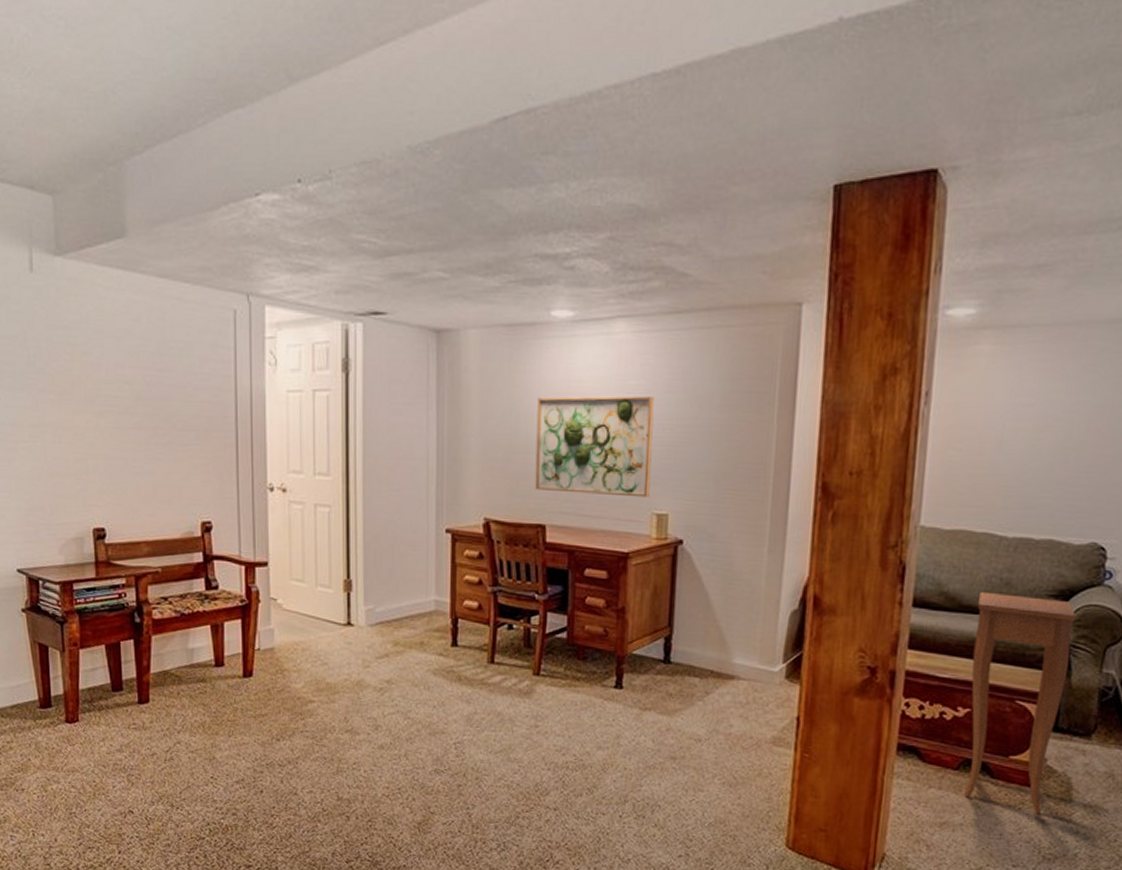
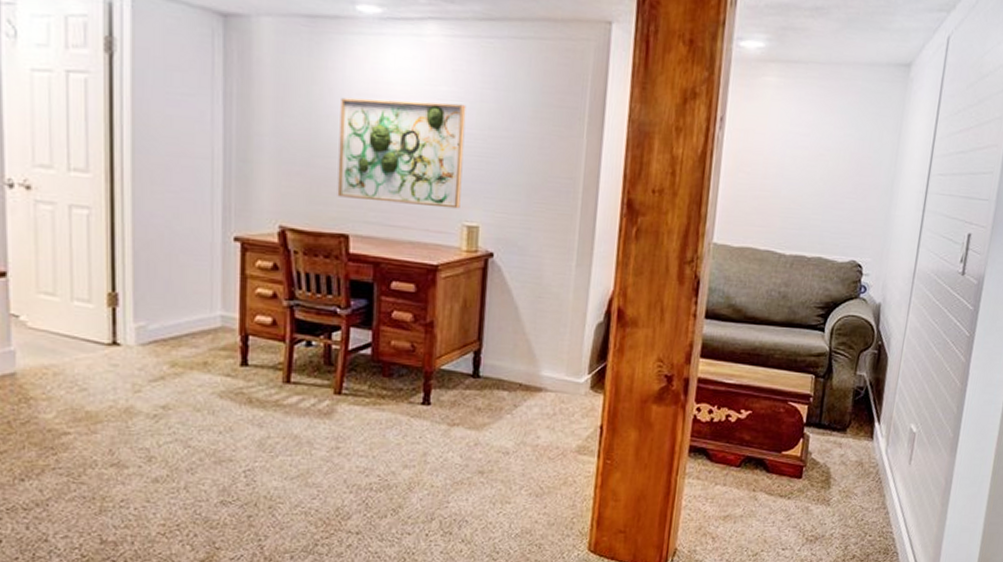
side table: present [964,591,1077,814] -> none [744,304,838,502]

